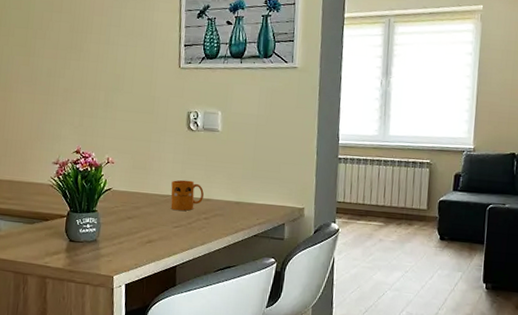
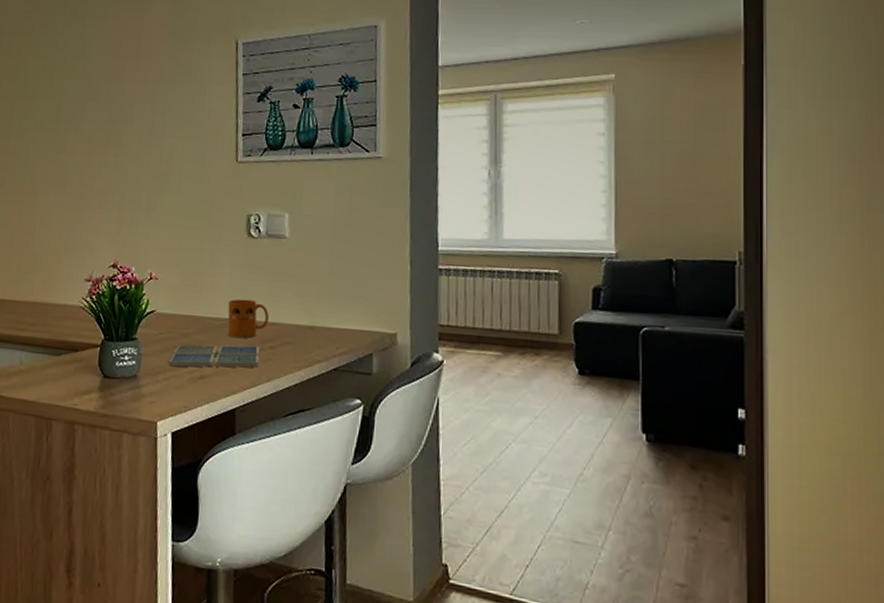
drink coaster: none [122,216,196,234] -> present [168,345,260,368]

